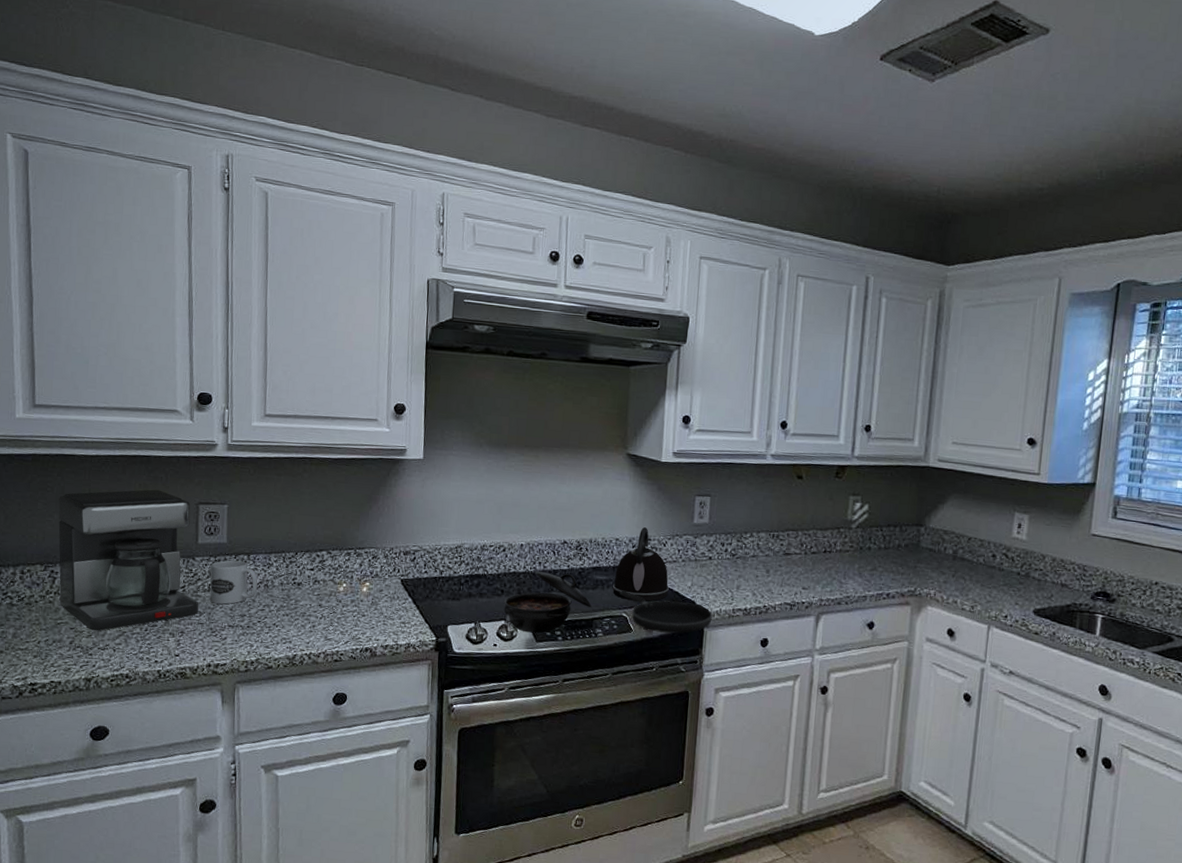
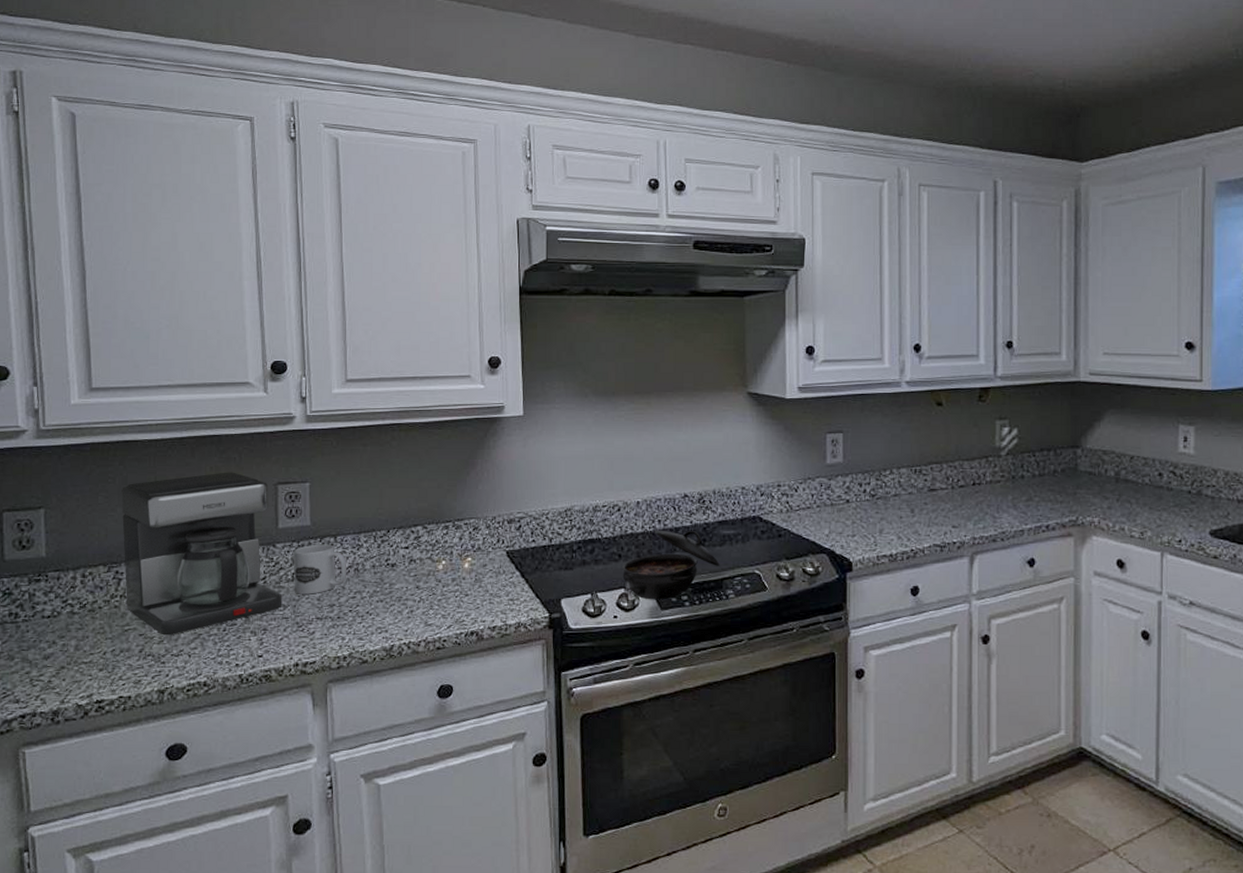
kettle: present [612,527,669,601] -> none [741,472,804,554]
frying pan: present [619,591,713,634] -> none [750,545,855,589]

